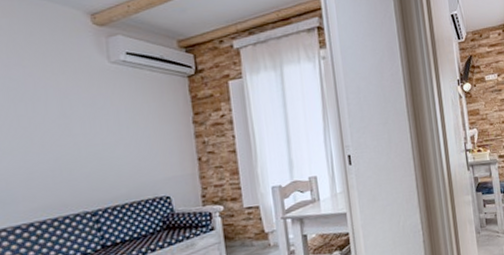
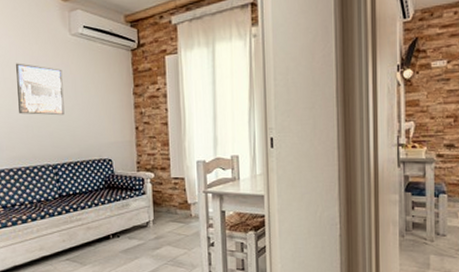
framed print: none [34,96,105,157] -> present [16,63,65,116]

